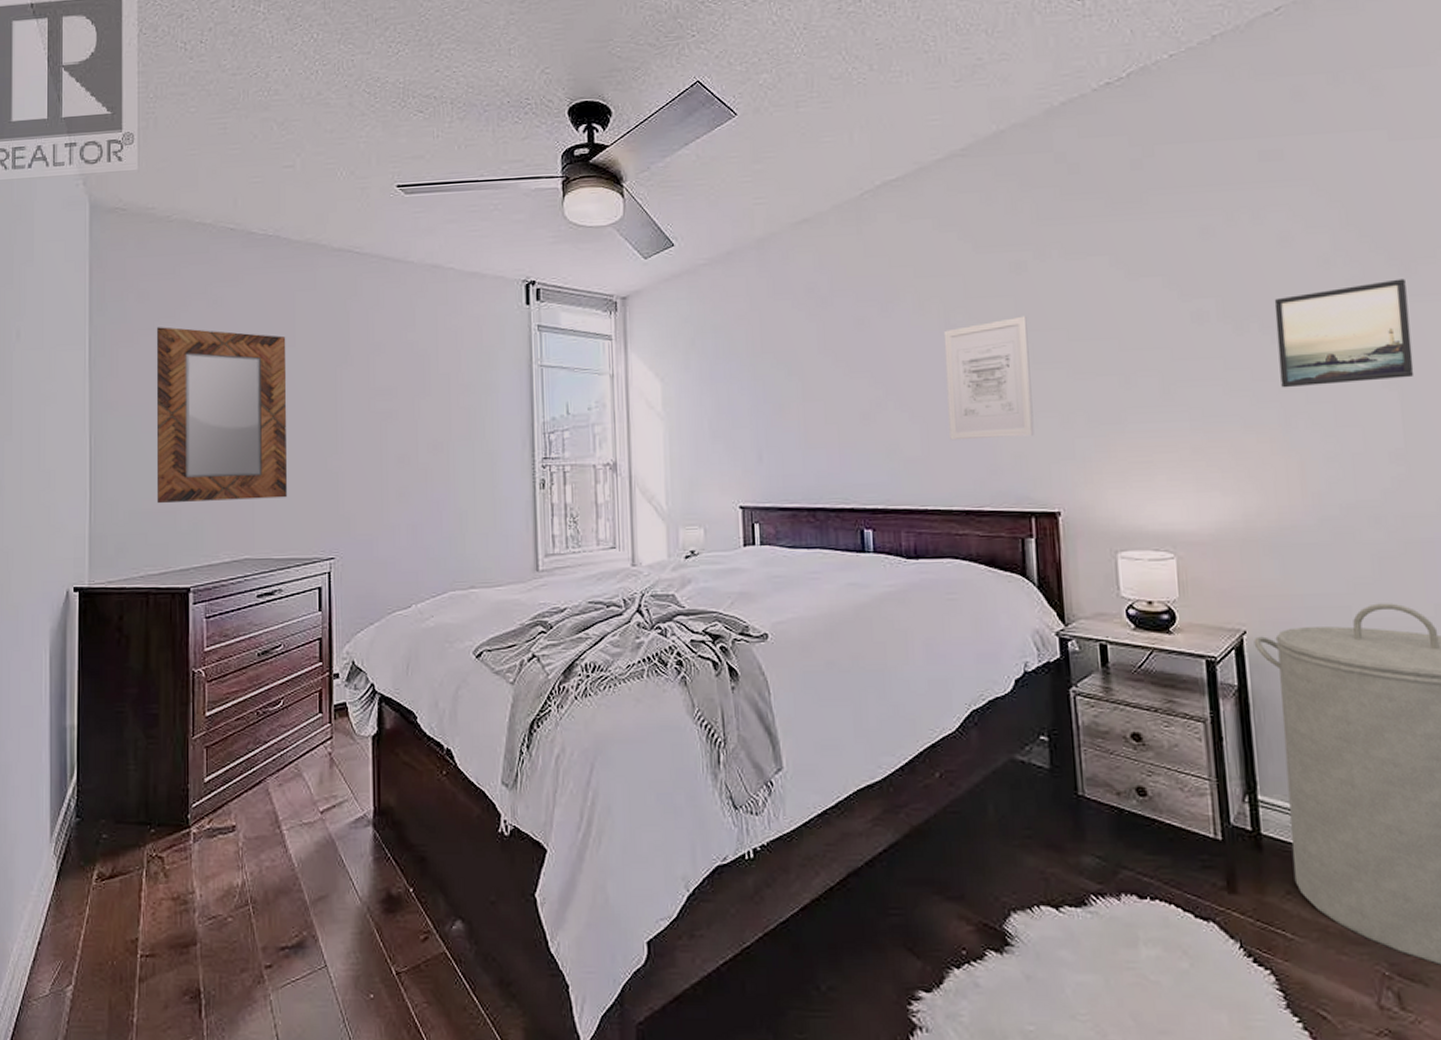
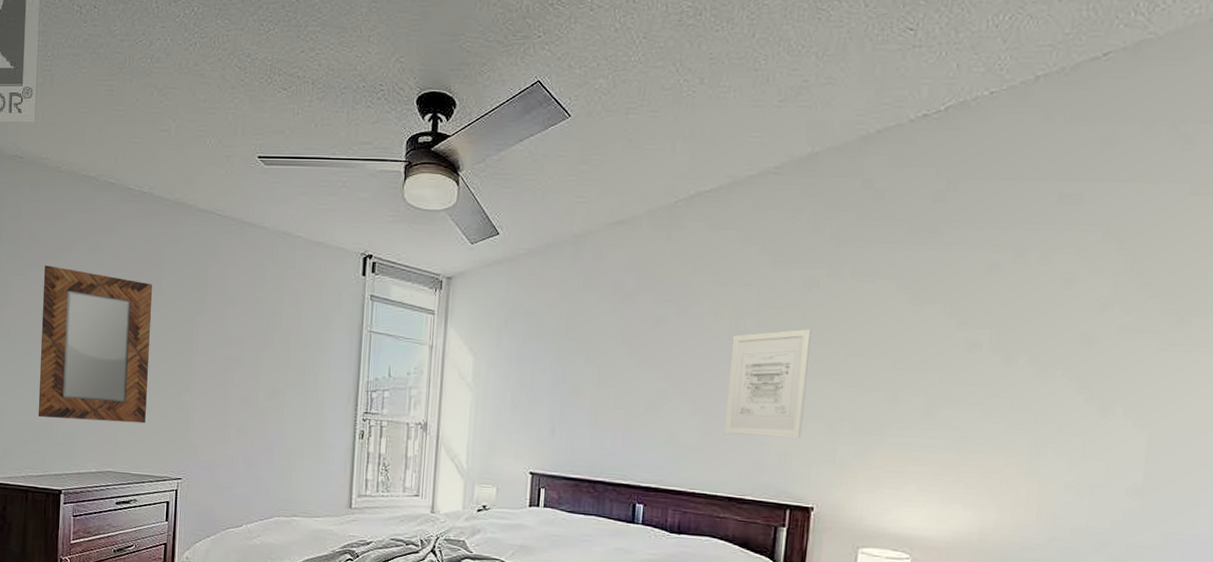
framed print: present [1274,278,1414,388] -> none [1038,328,1177,422]

